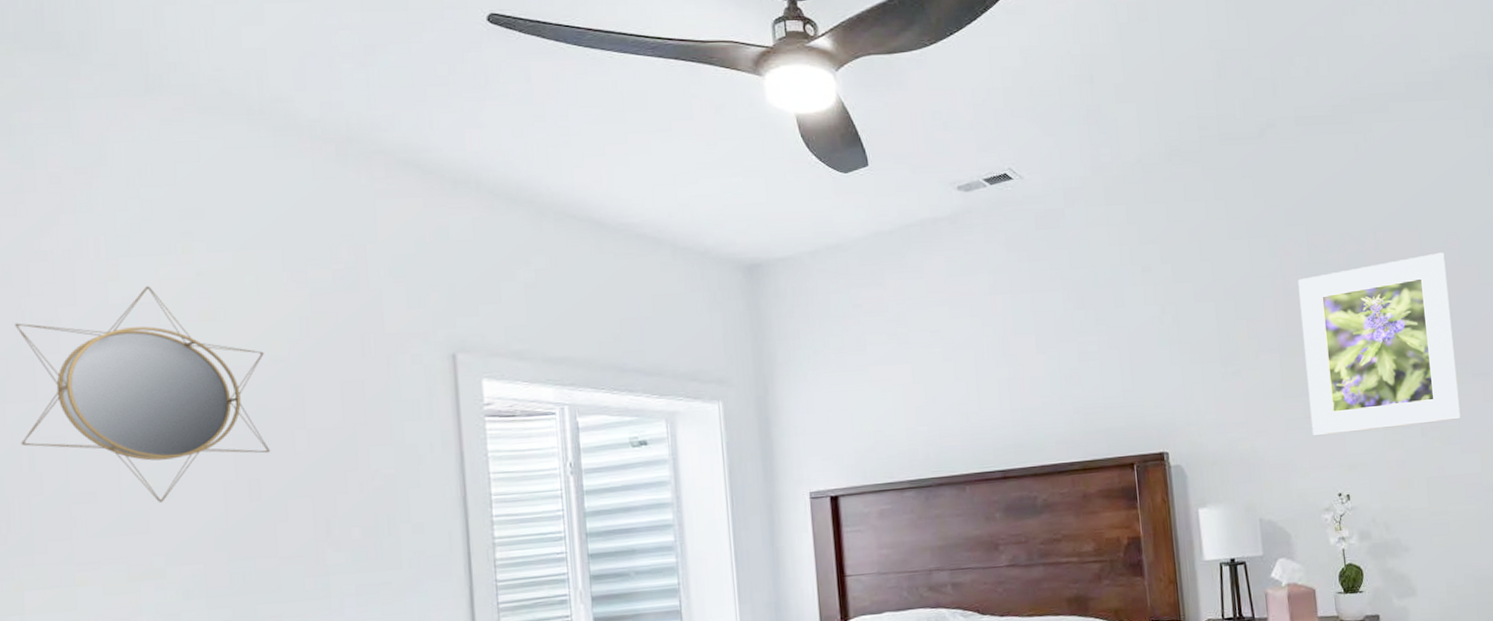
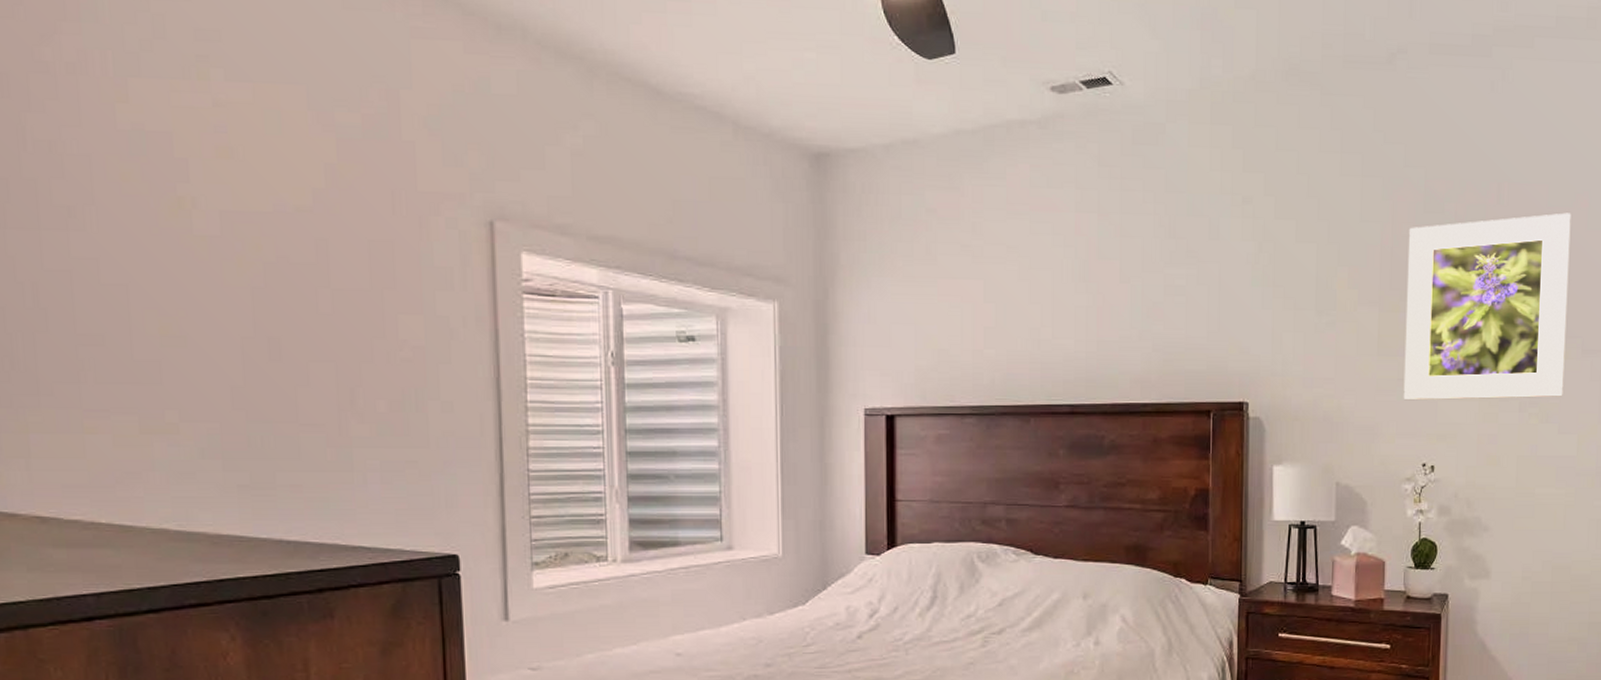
home mirror: present [14,286,271,504] -> none [14,113,292,354]

